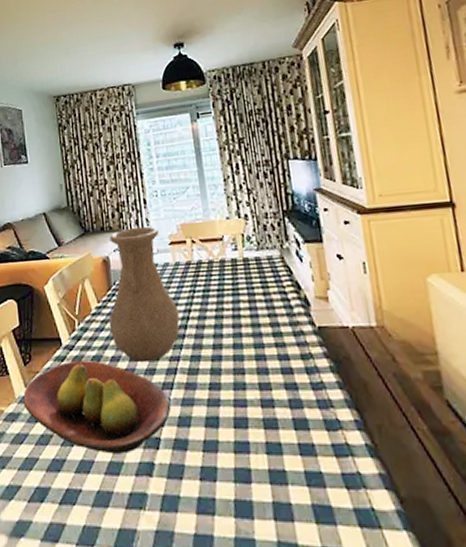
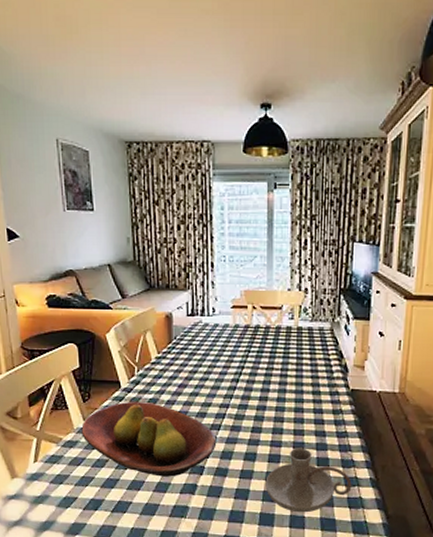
vase: present [109,226,180,363] -> none [167,288,233,407]
candle holder: none [234,406,345,498] -> present [265,448,352,513]

